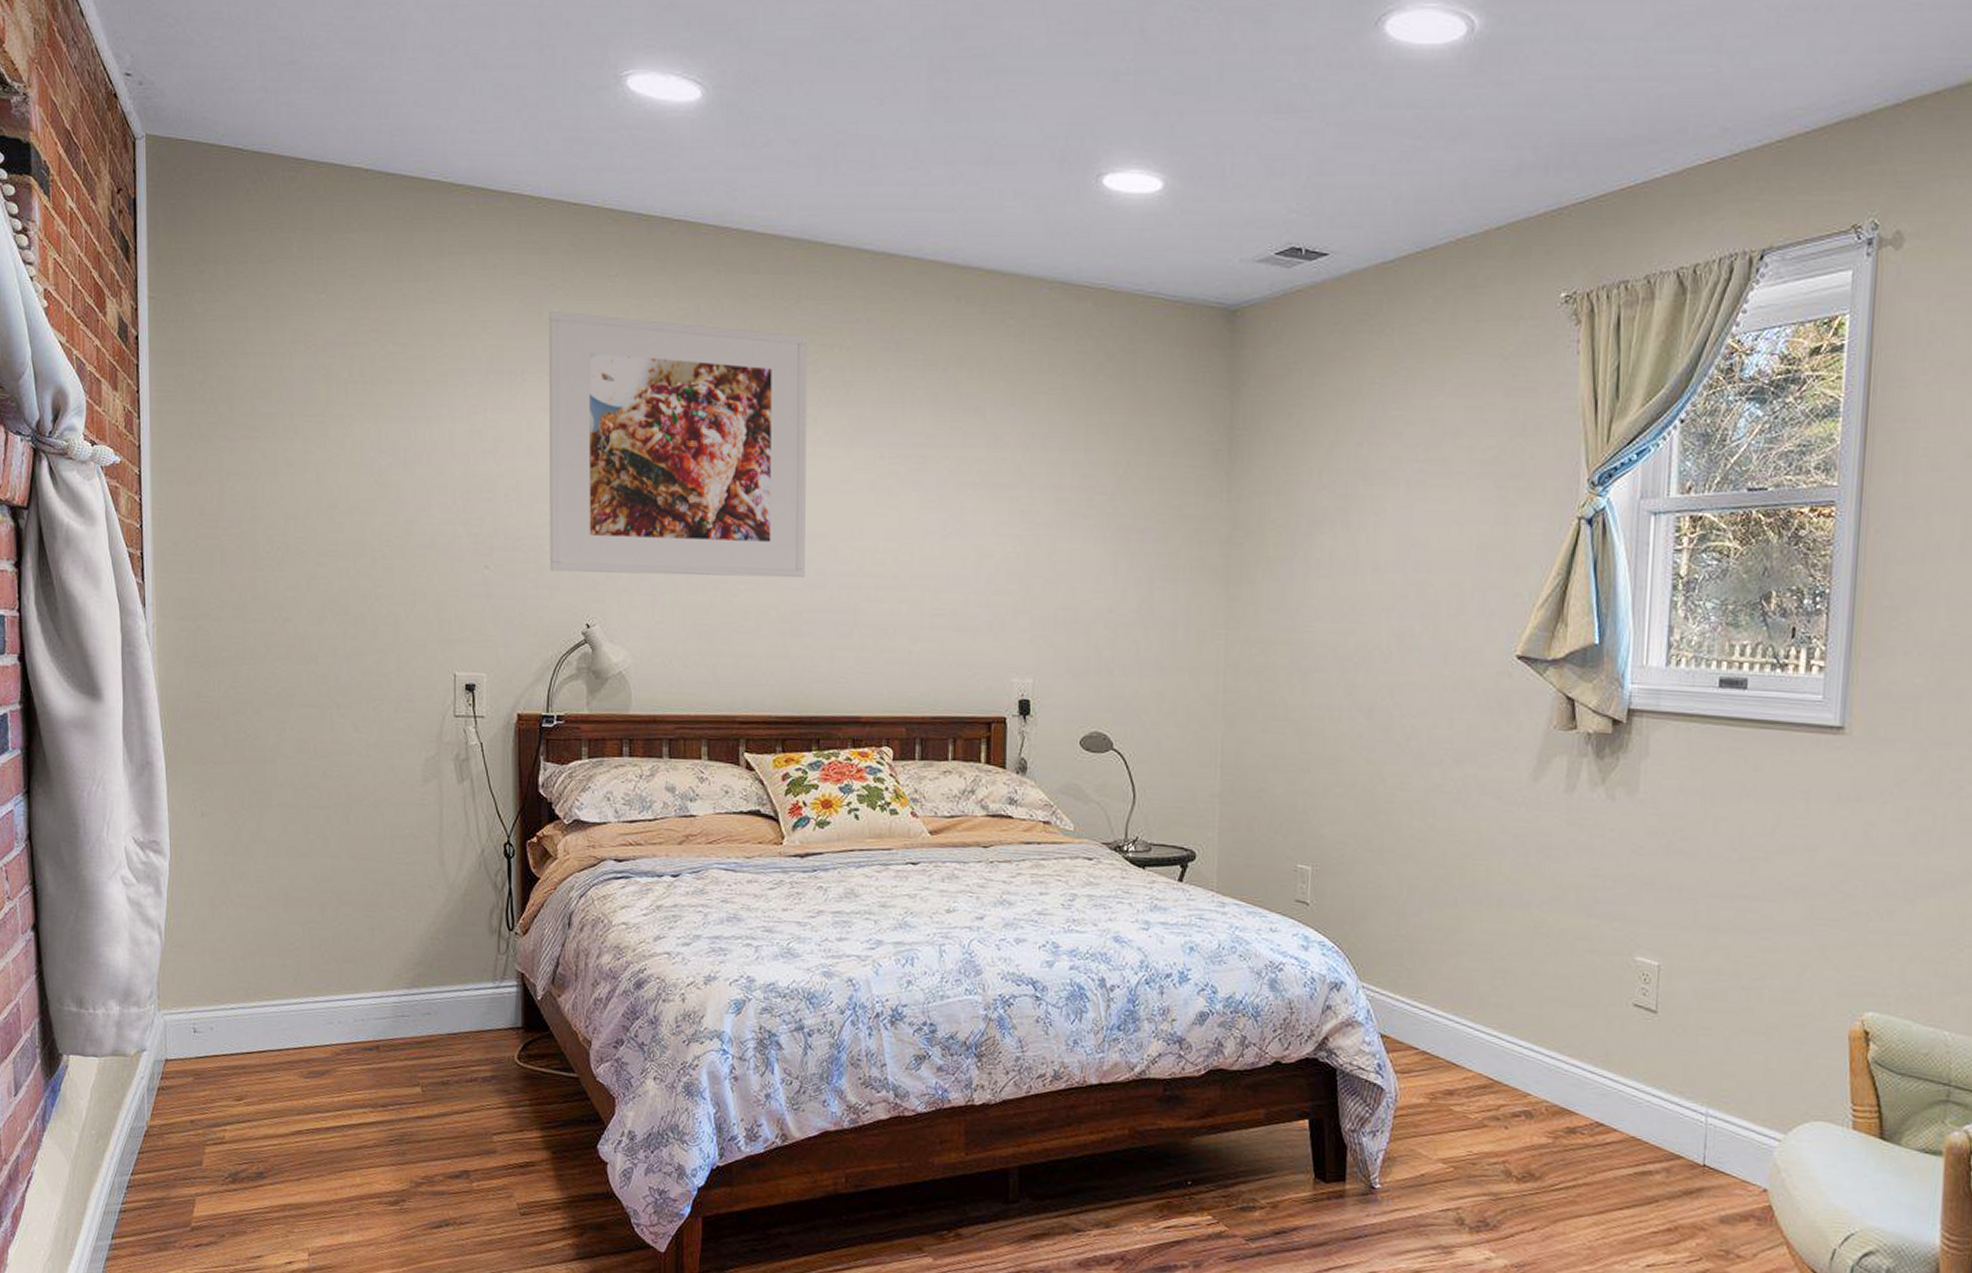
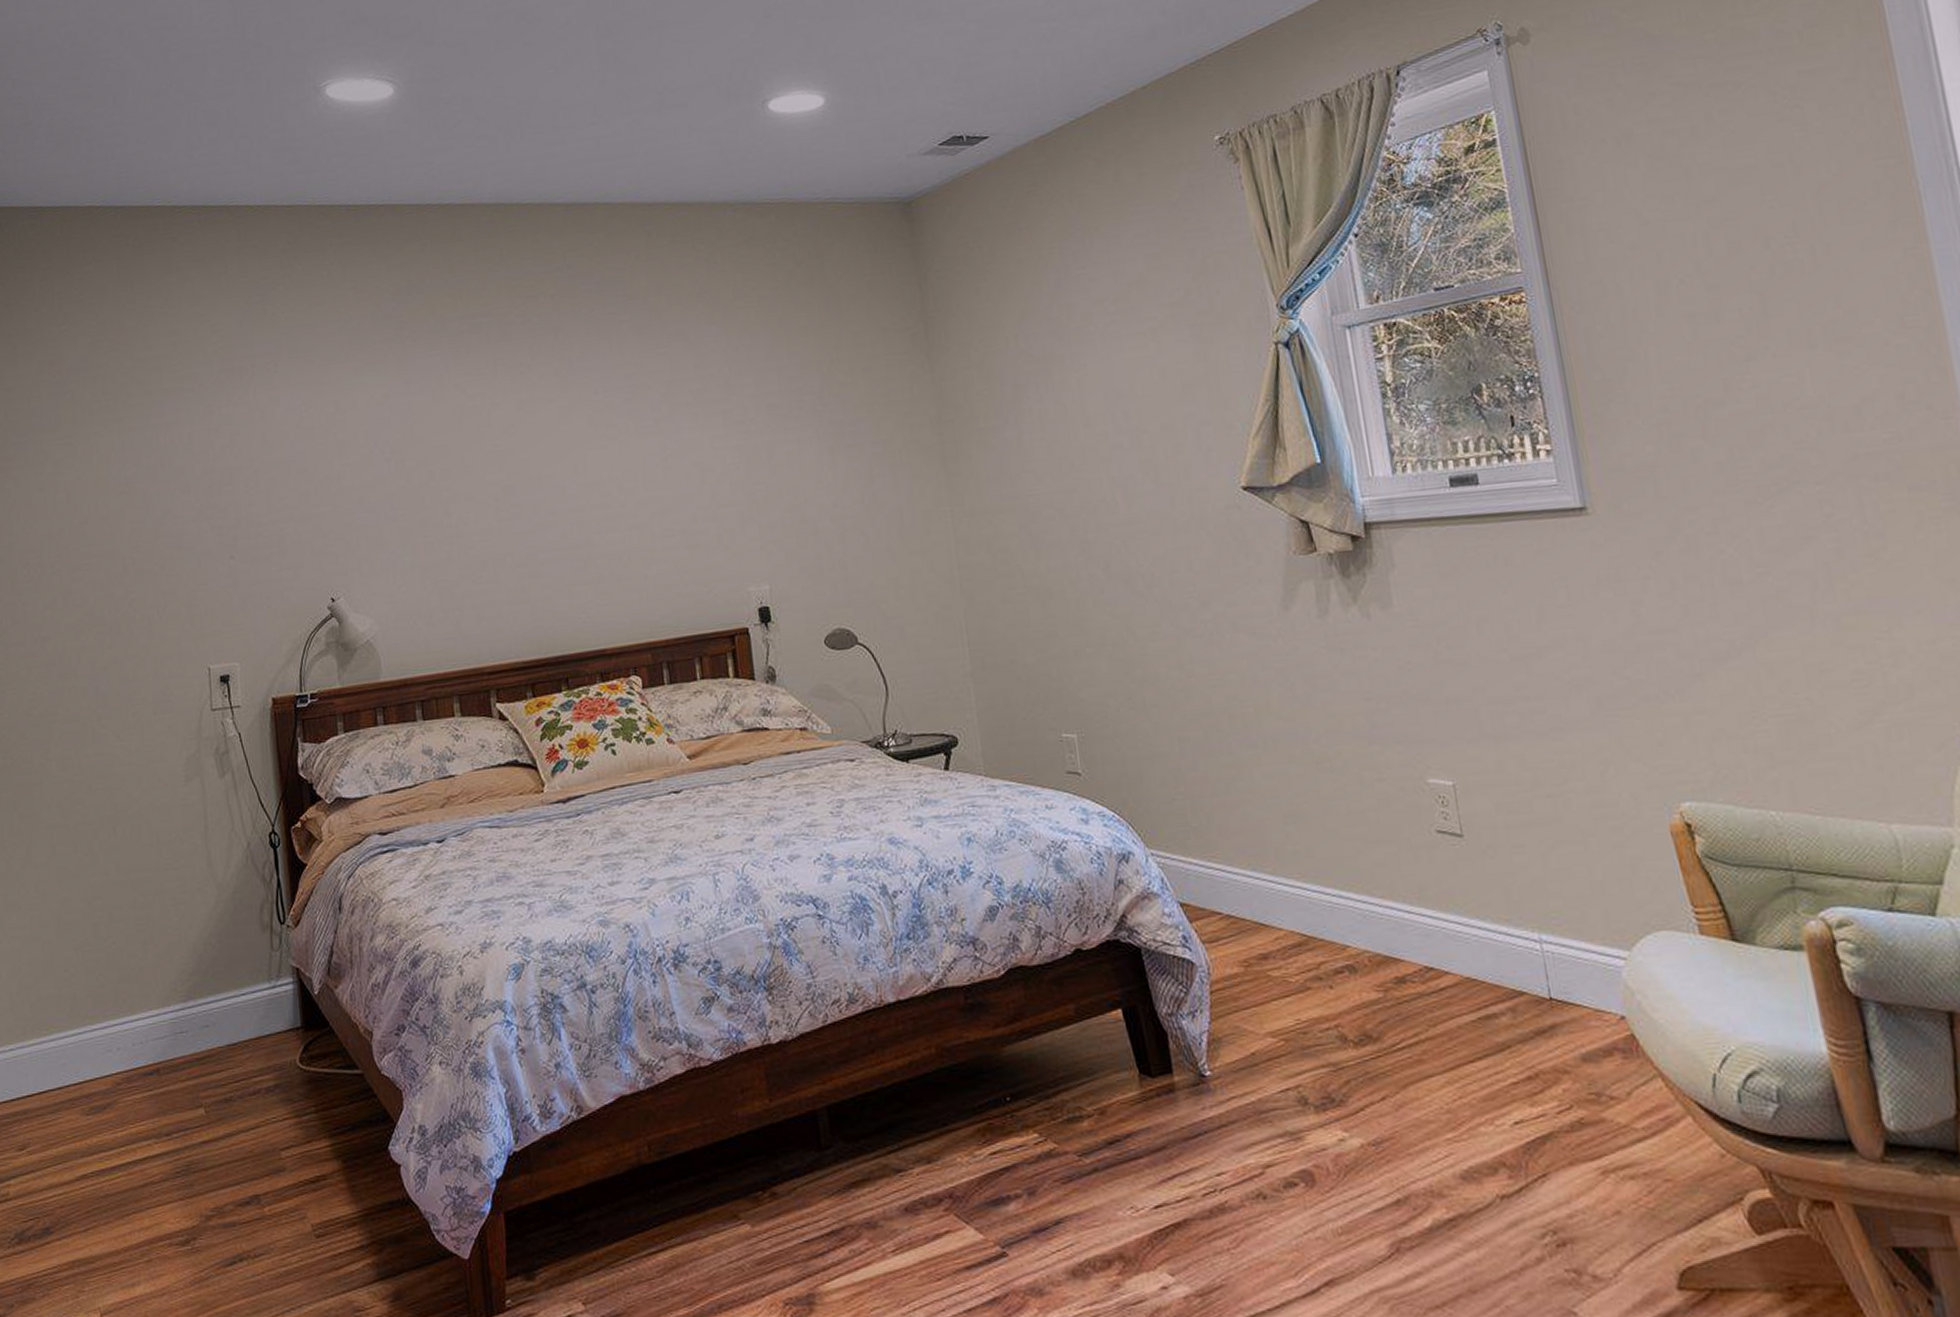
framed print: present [548,310,808,578] -> none [272,290,536,552]

